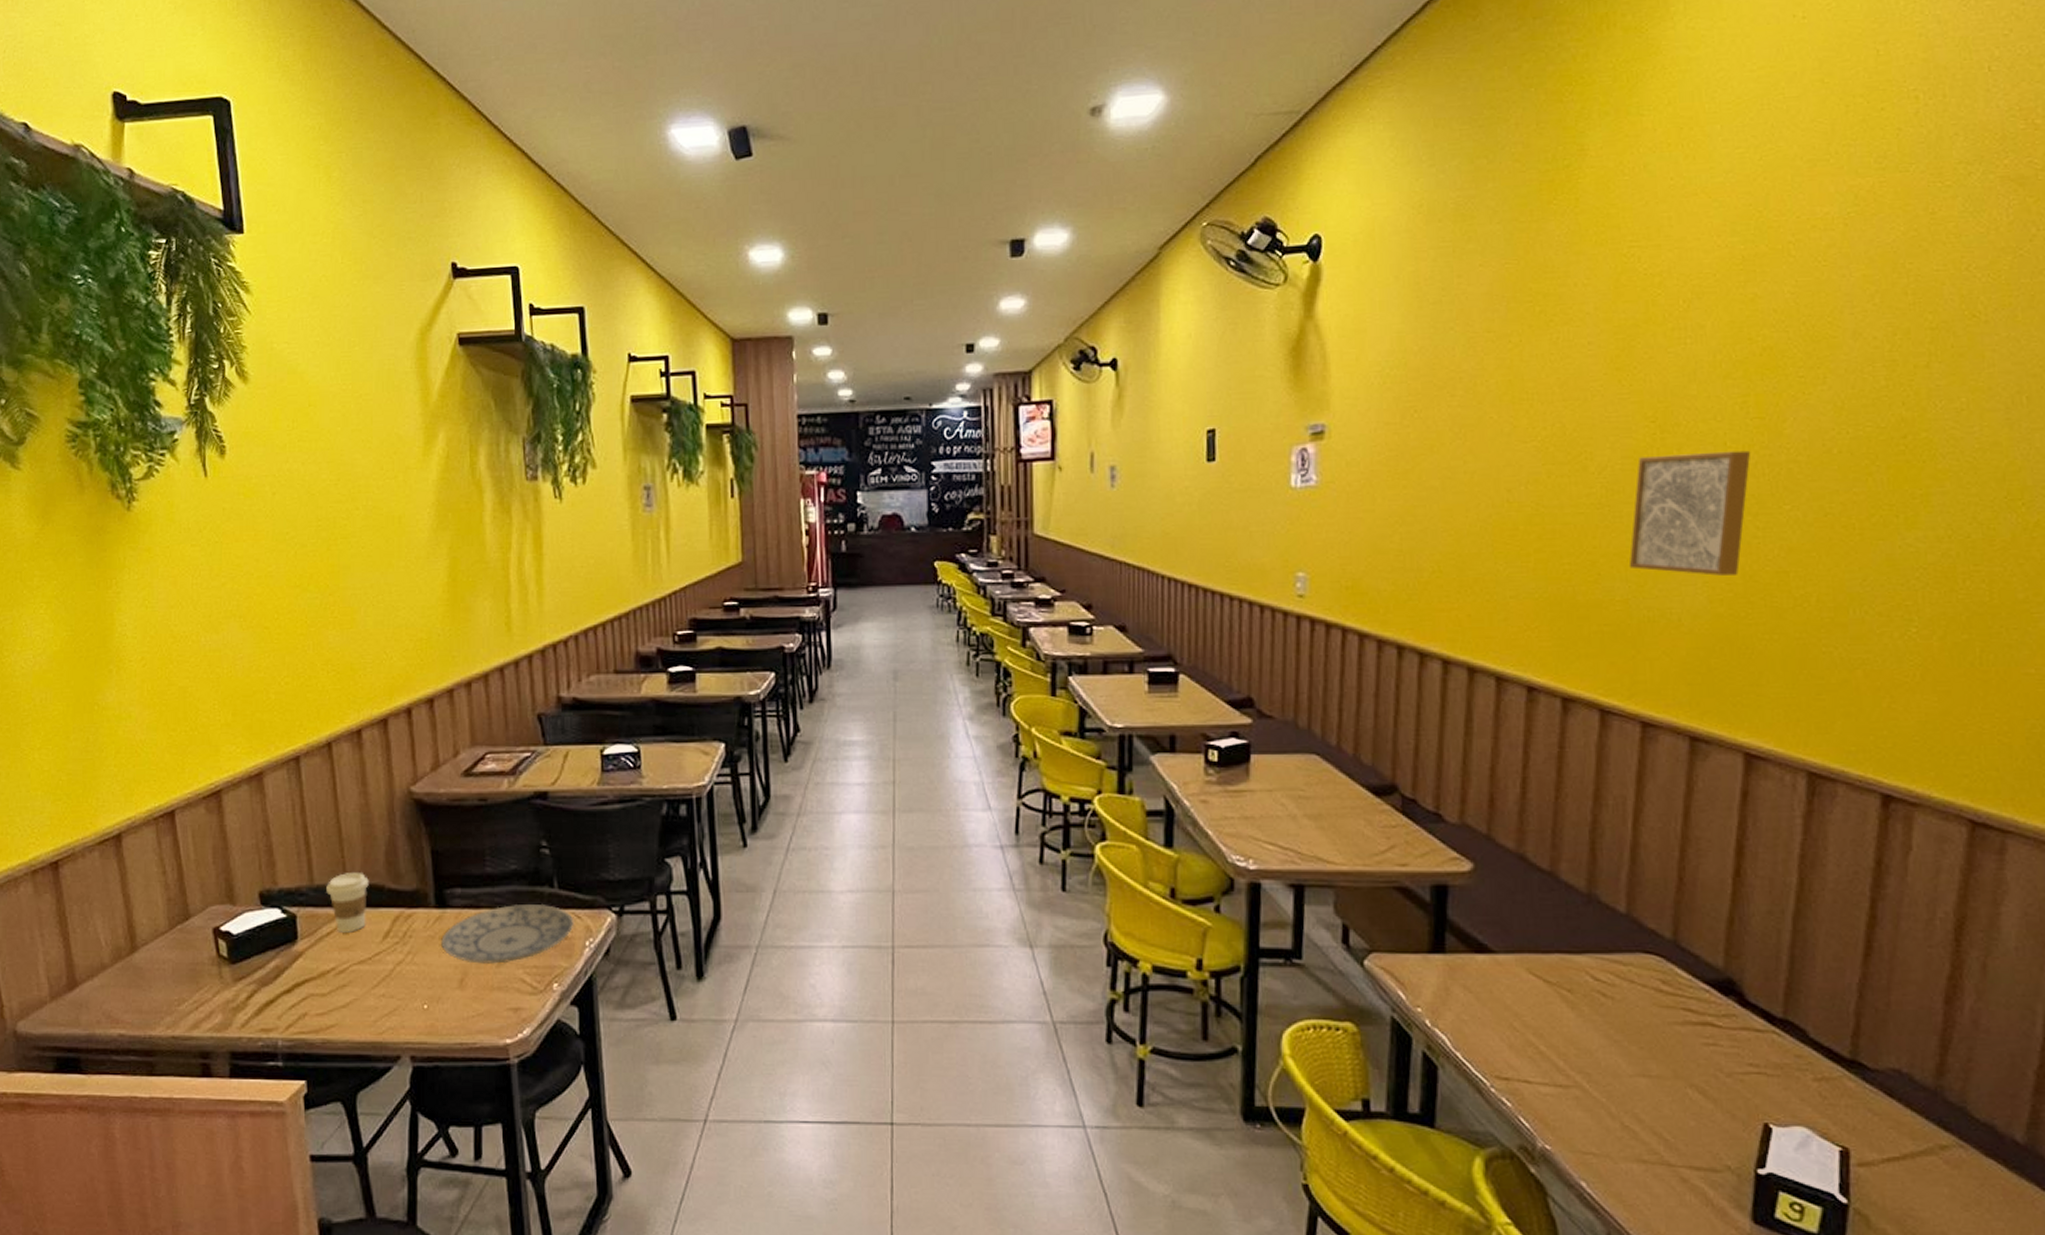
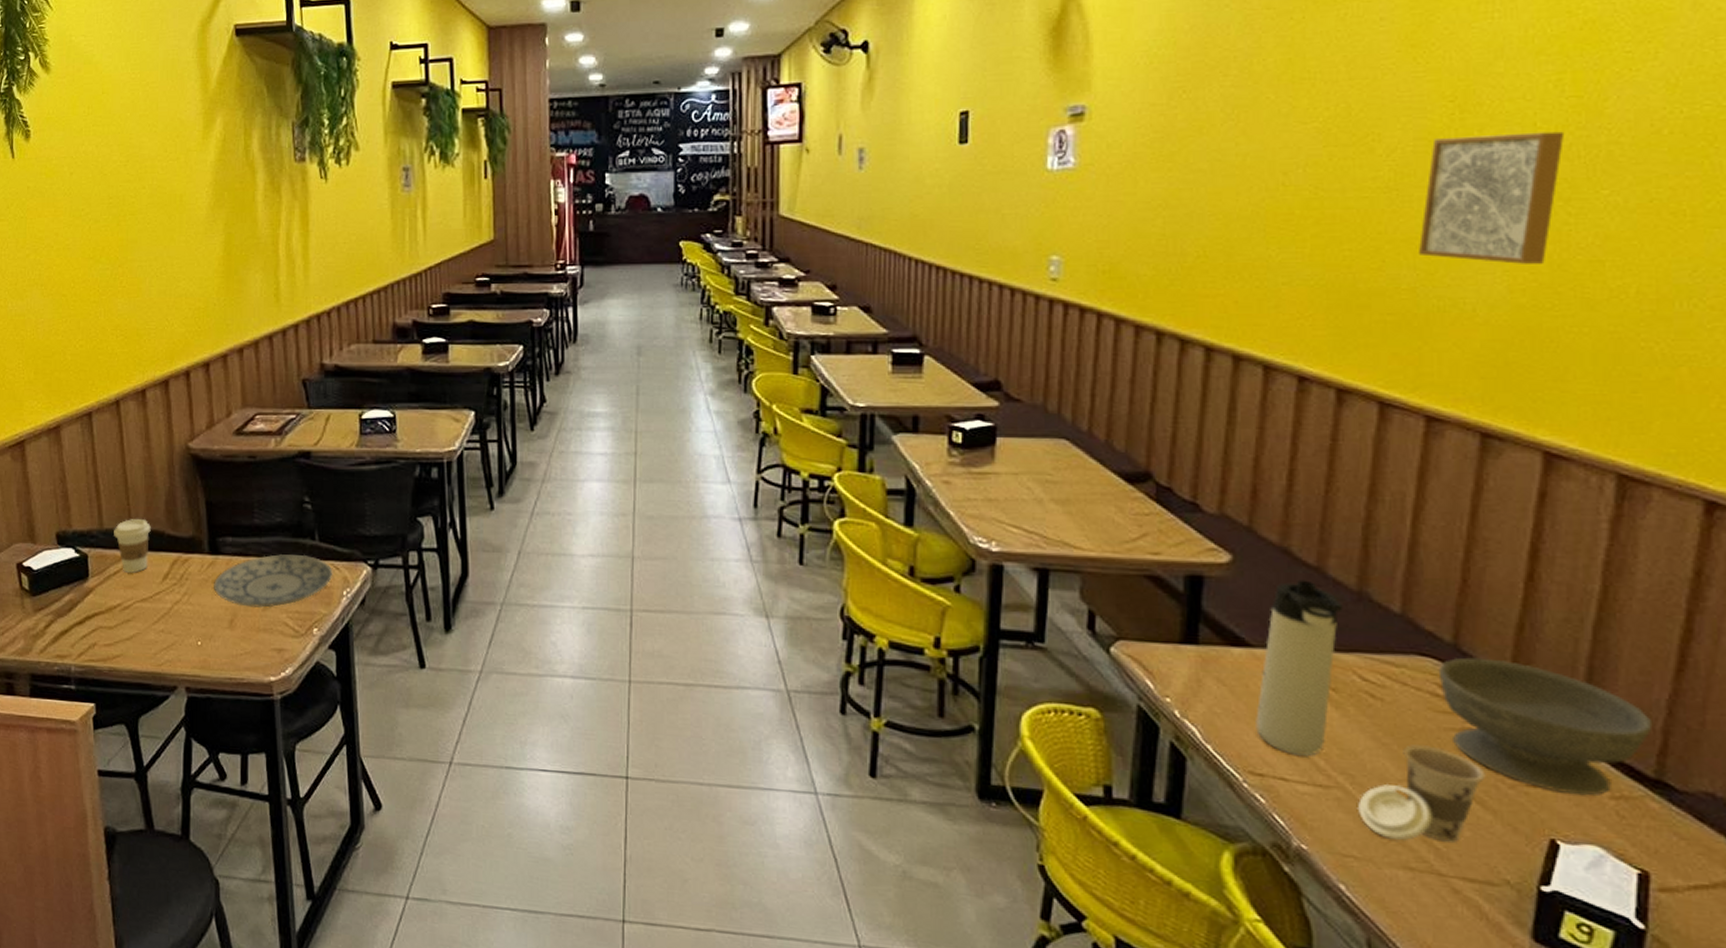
thermos bottle: none [1500,885,1574,1059] -> present [1256,580,1342,757]
cup: none [1593,1040,1706,1134] -> present [1356,745,1486,842]
bowl: none [1660,952,1847,1080] -> present [1438,657,1653,796]

